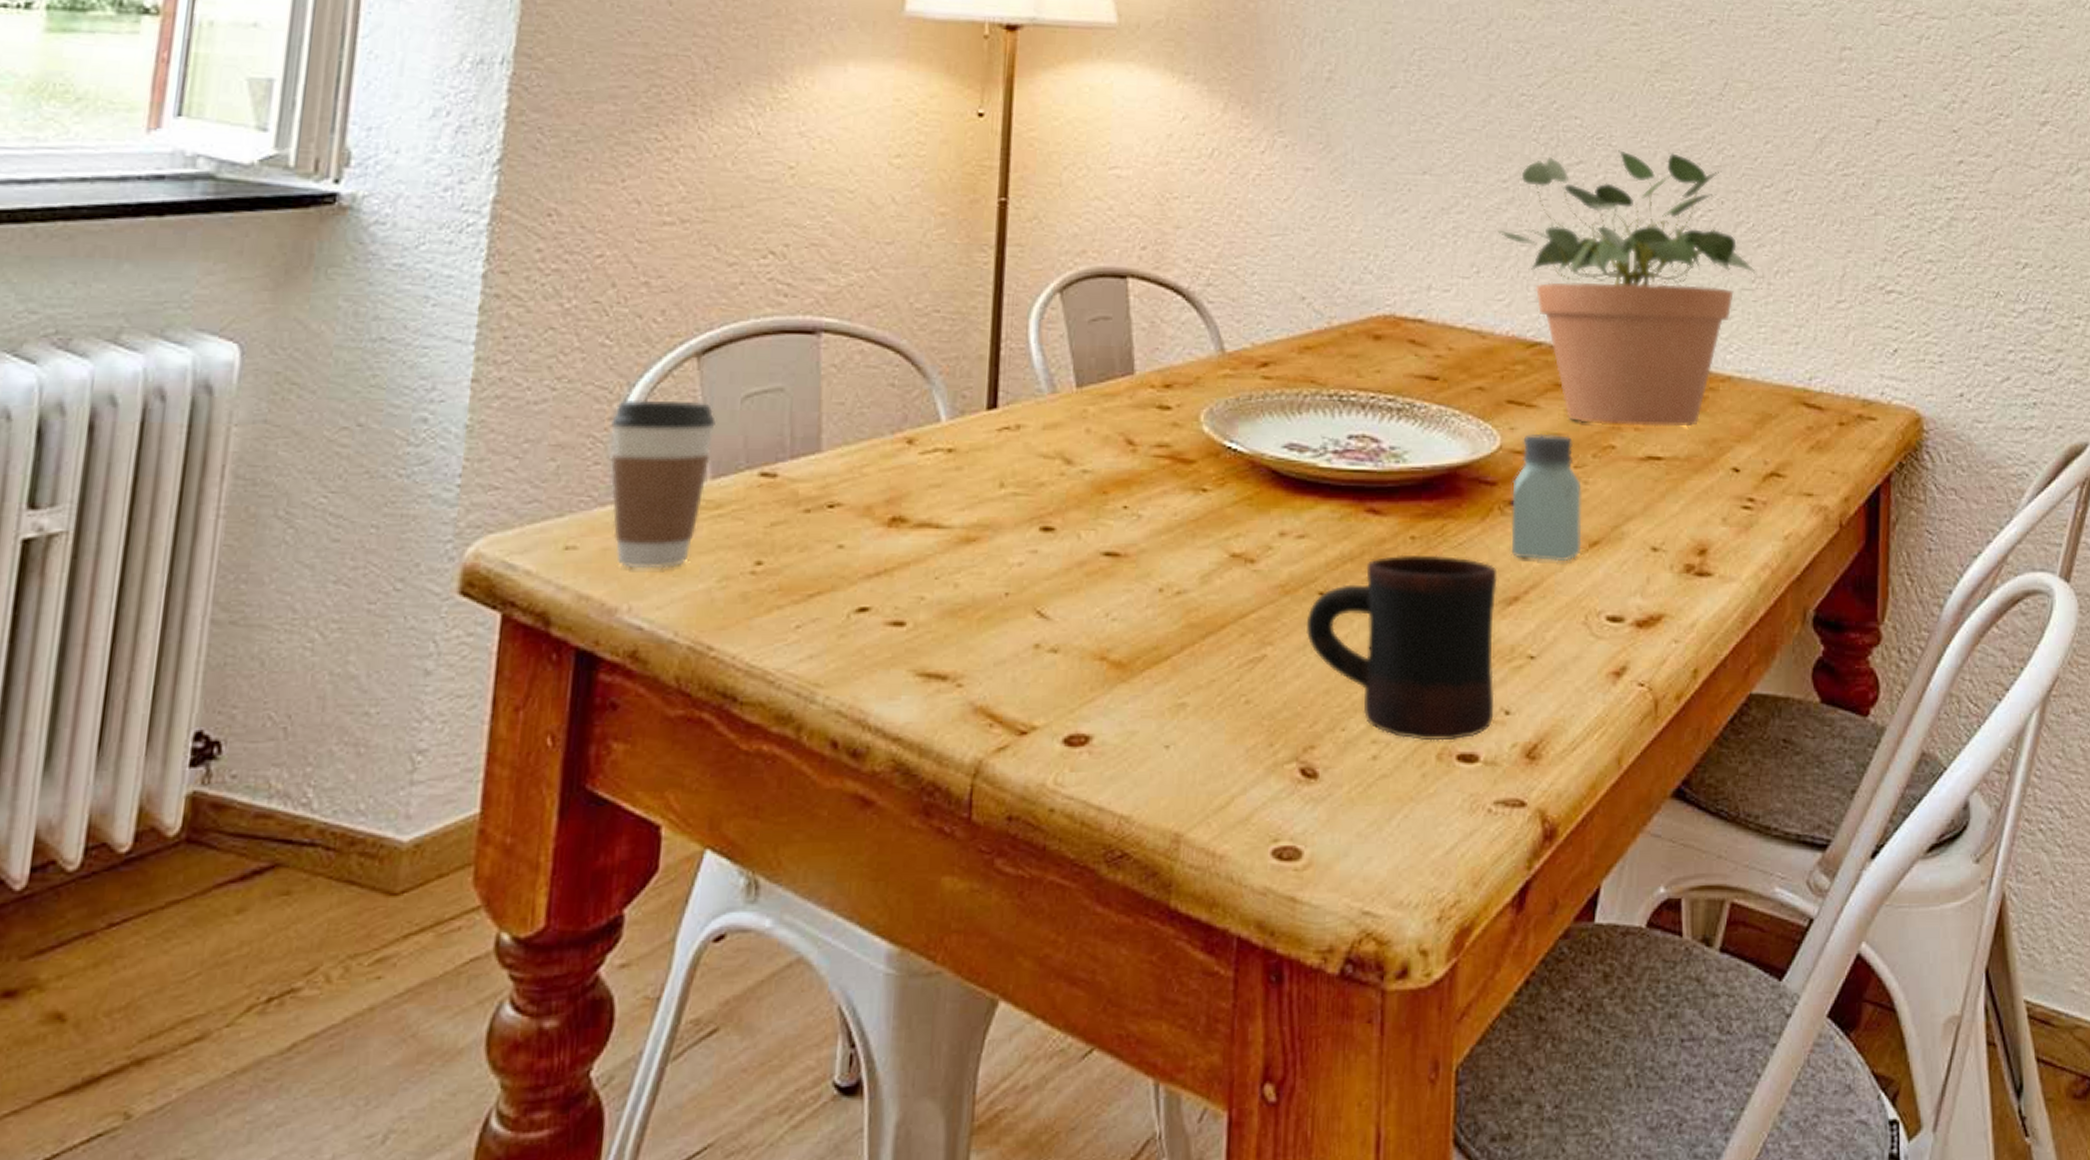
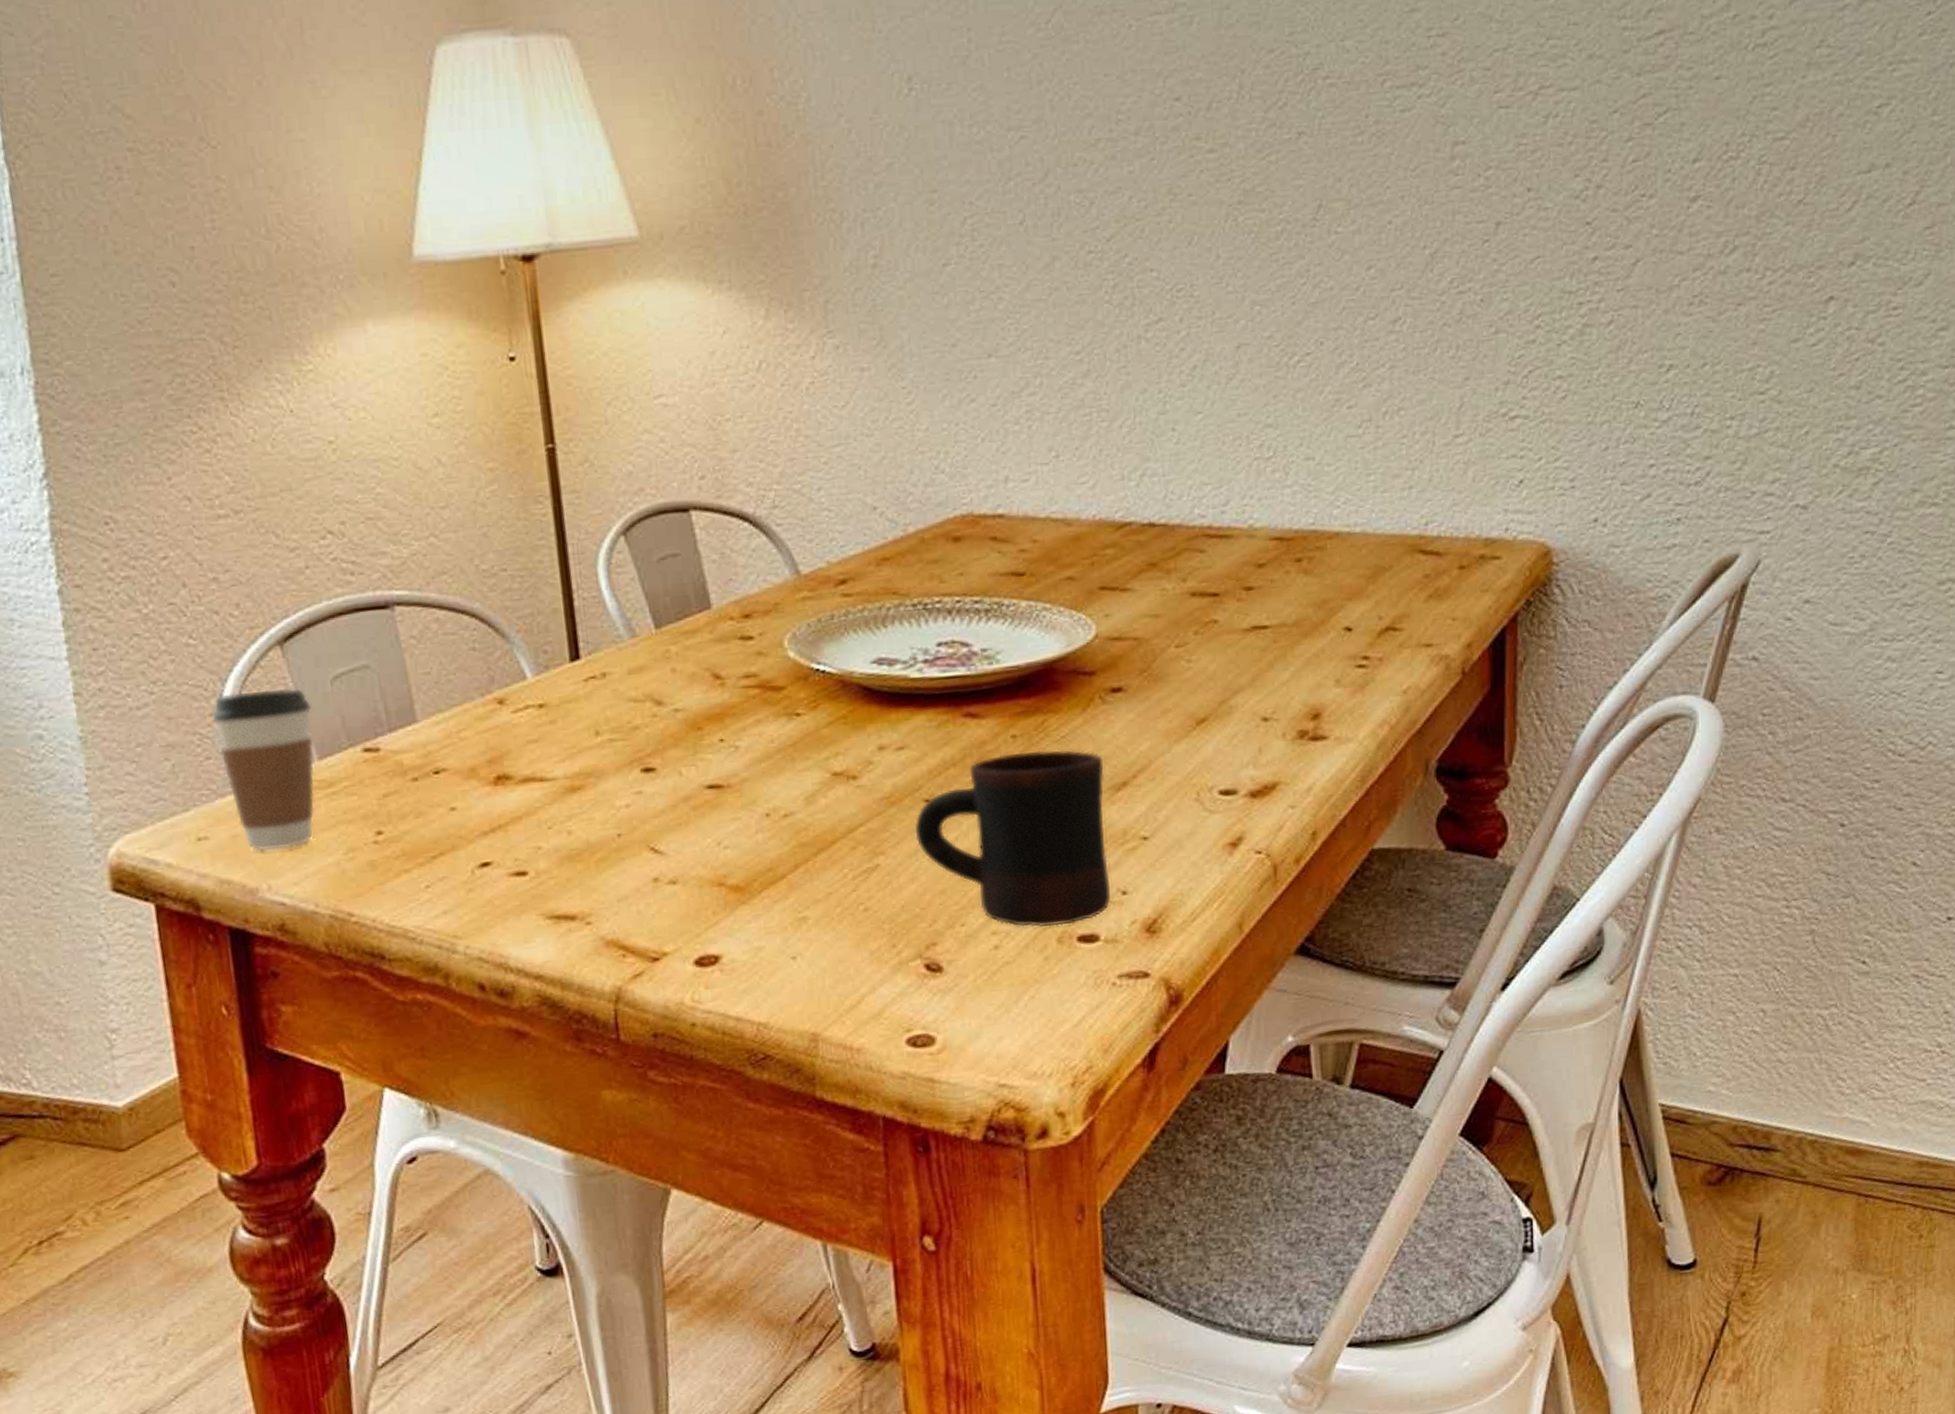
potted plant: present [1498,150,1757,427] -> none [1075,293,1364,601]
saltshaker: present [1511,433,1582,562] -> none [1112,615,1189,745]

